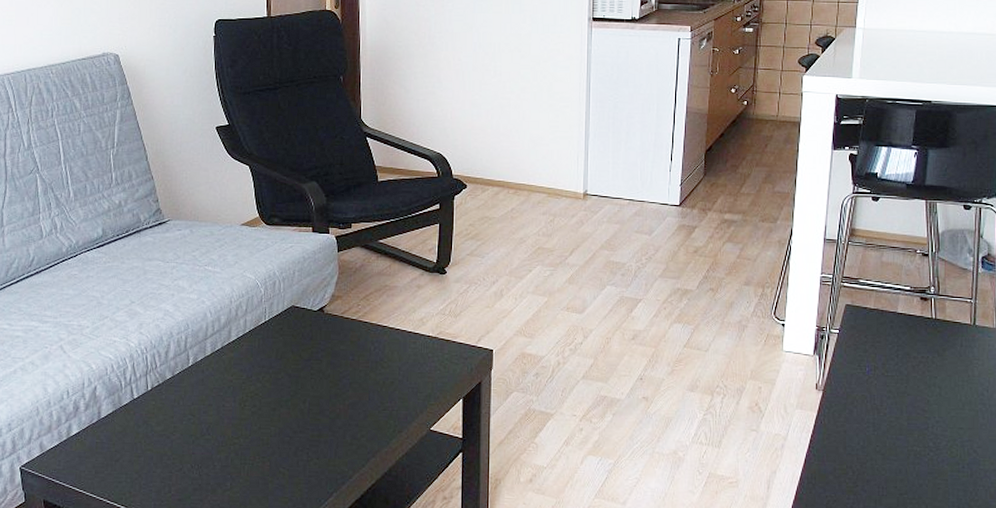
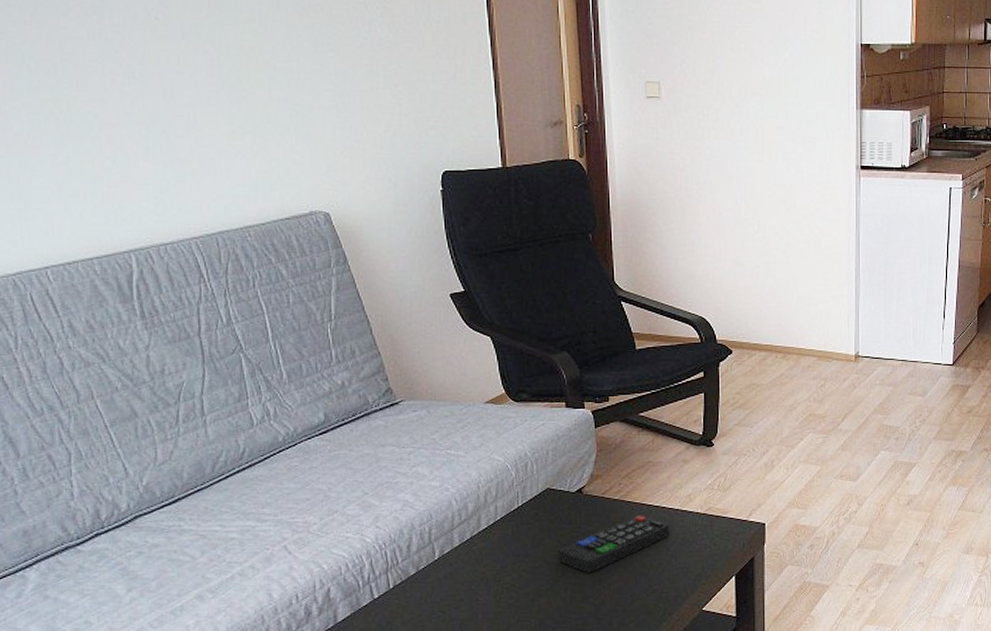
remote control: none [298,335,403,387] -> present [558,515,670,573]

